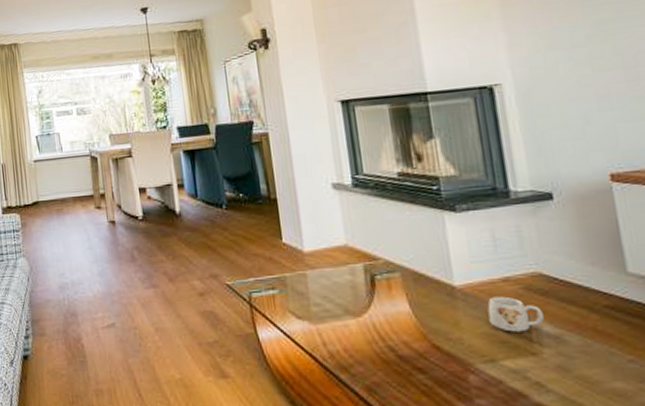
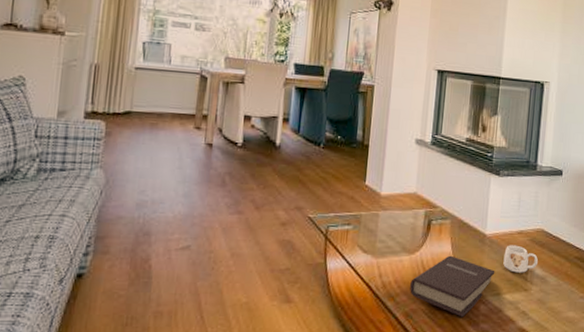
book: none [364,315,481,391] -> present [410,255,495,317]

